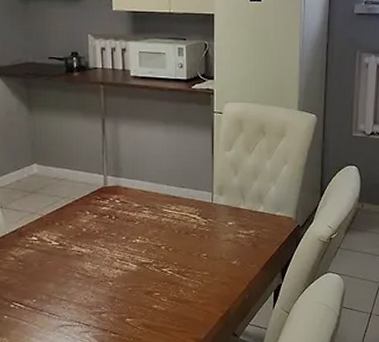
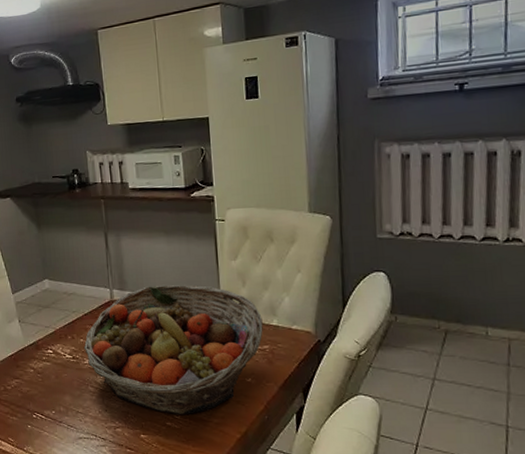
fruit basket: none [72,172,250,297] -> present [83,284,263,414]

